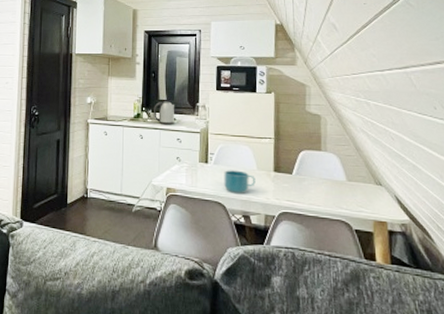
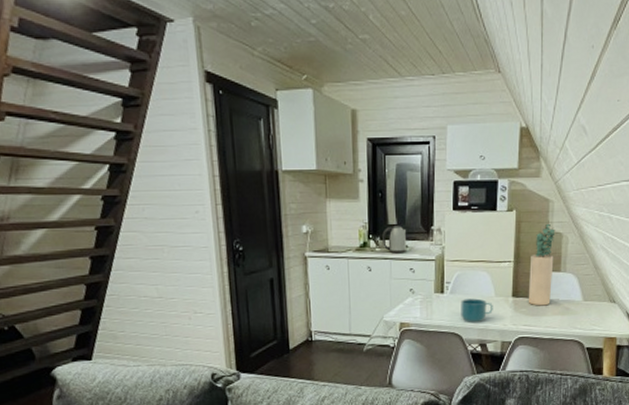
vase: none [289,103,314,183] -> present [528,220,556,306]

